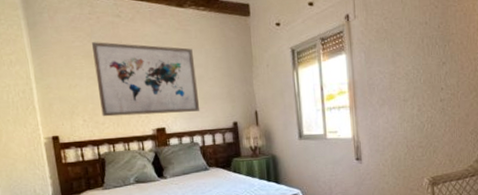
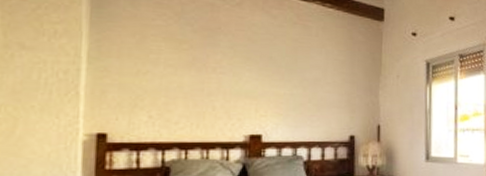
wall art: present [92,42,200,117] -> none [177,23,311,119]

